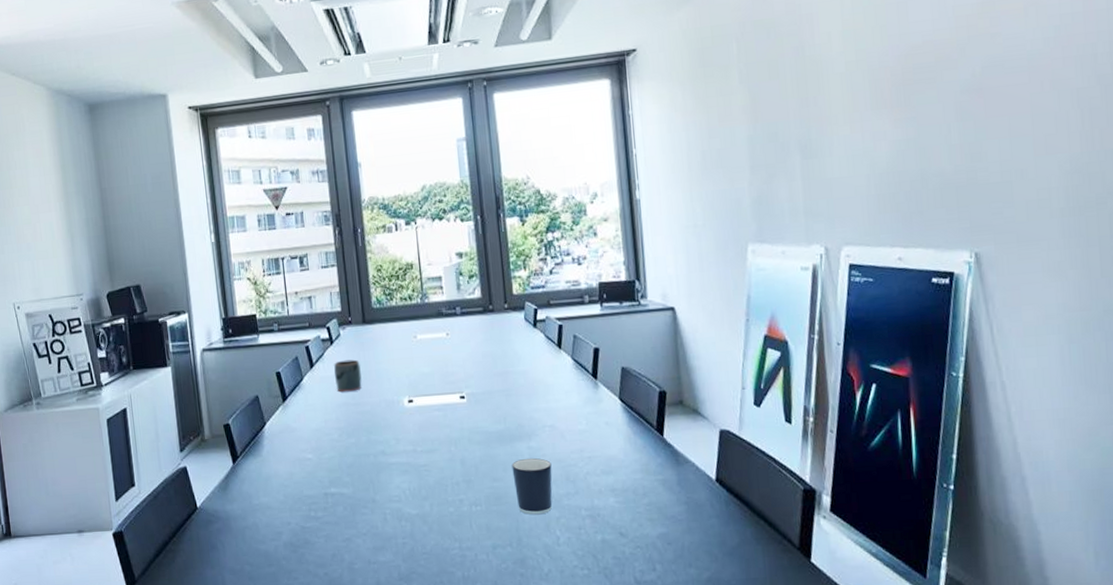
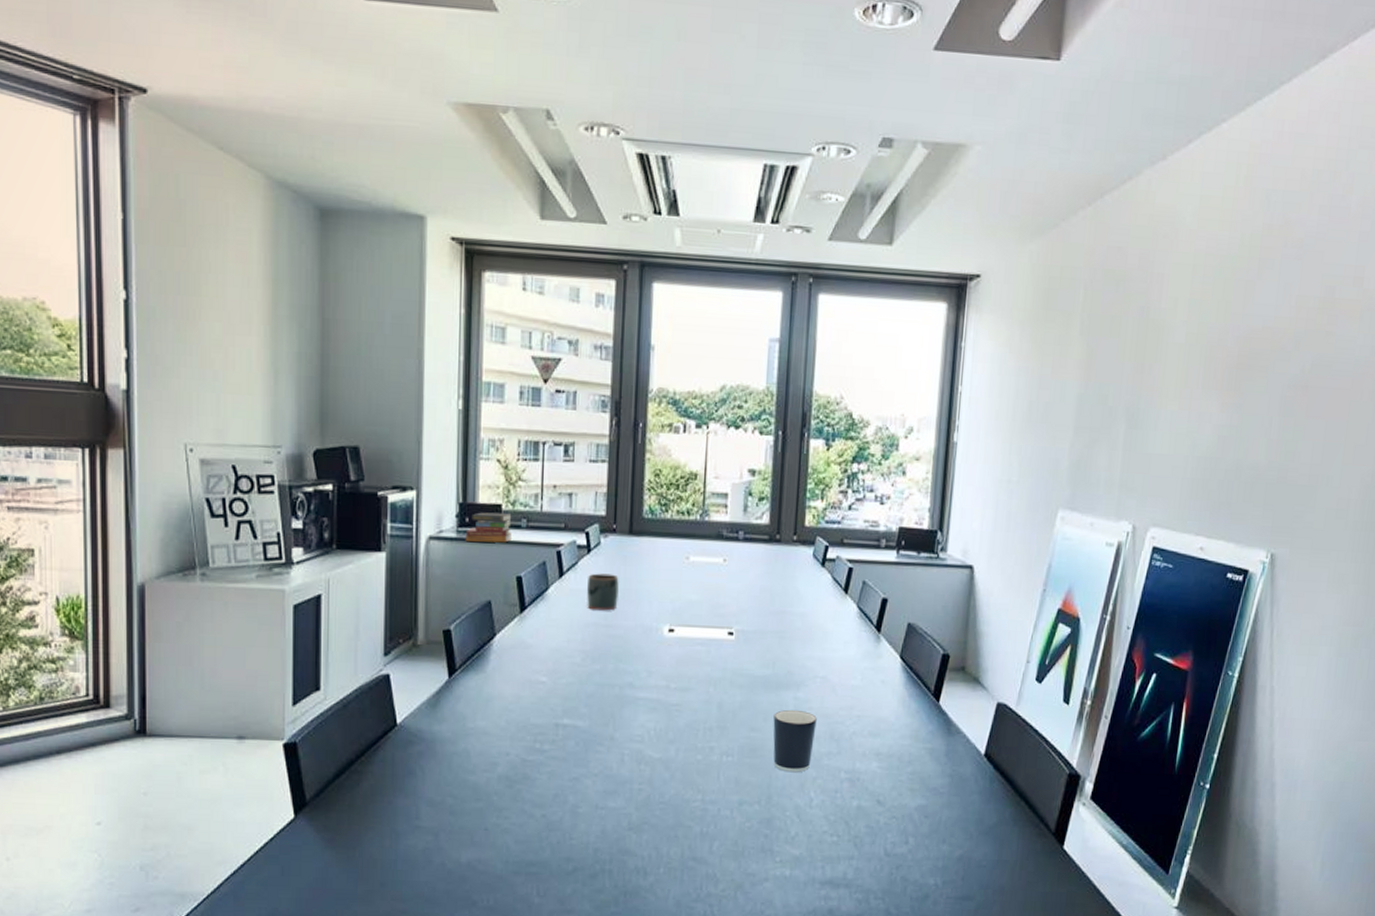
books: none [230,321,268,350] -> present [465,512,513,543]

